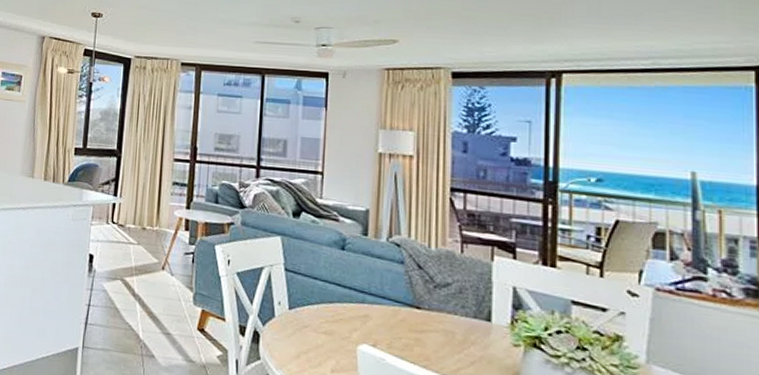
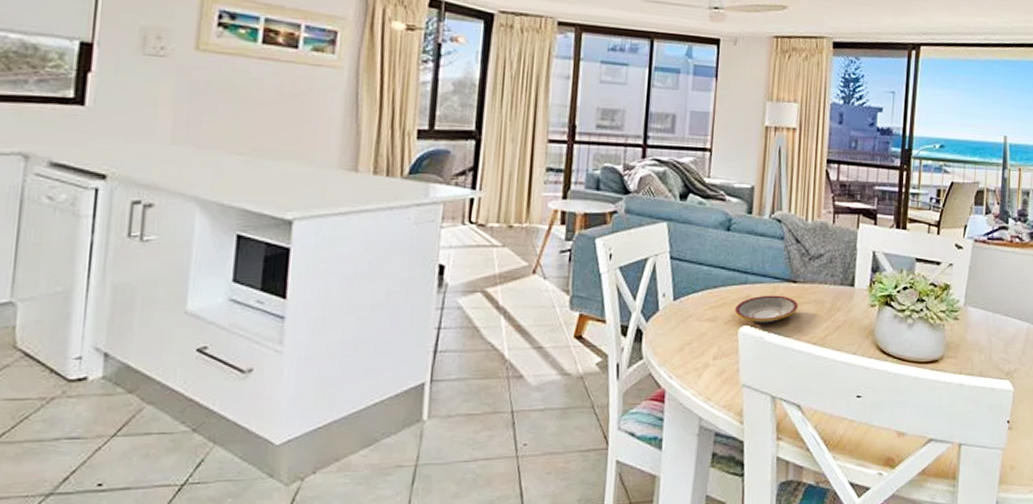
plate: none [353,316,424,346] -> present [735,295,799,323]

